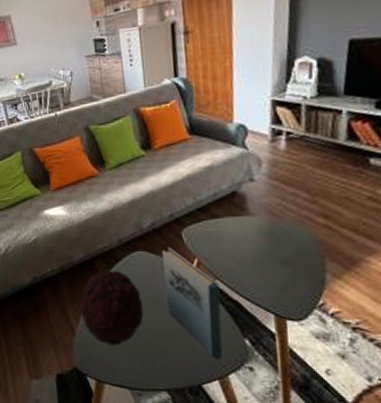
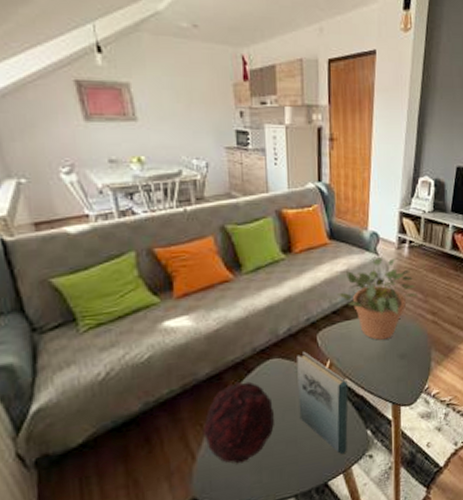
potted plant: none [202,152,301,242] -> present [337,257,417,340]

